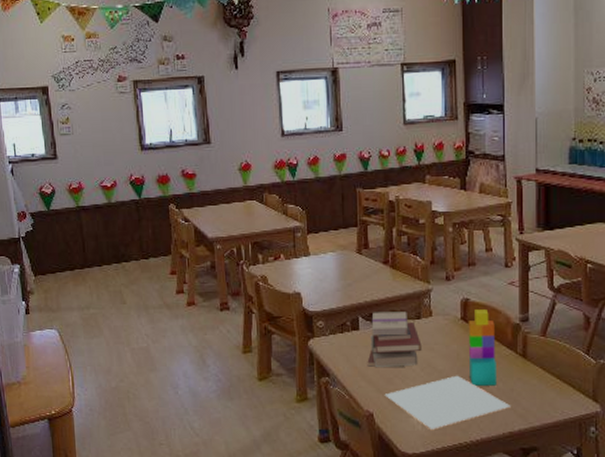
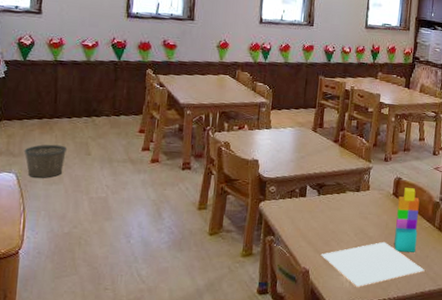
basket: none [61,295,103,332] -> present [24,144,68,178]
books: present [367,312,422,367] -> none [309,182,358,231]

